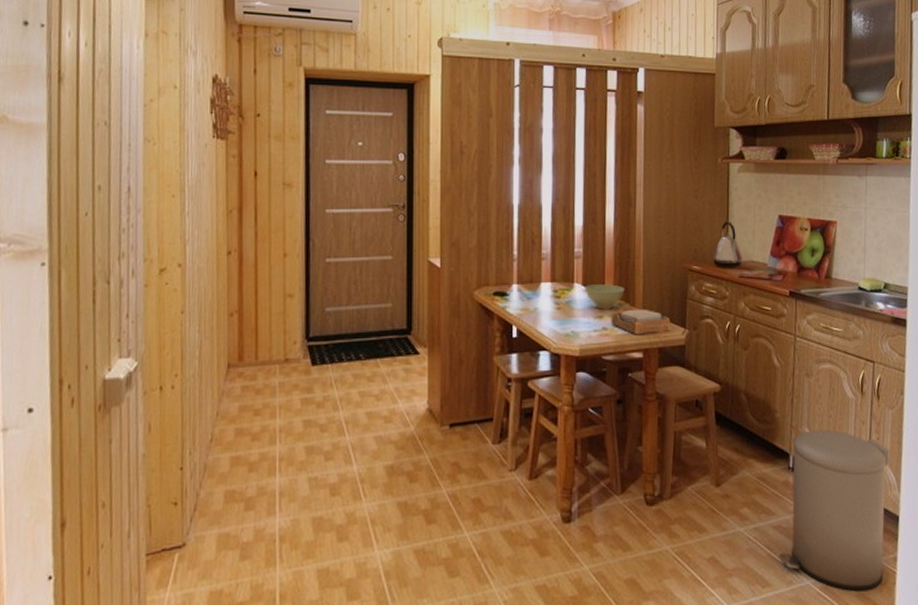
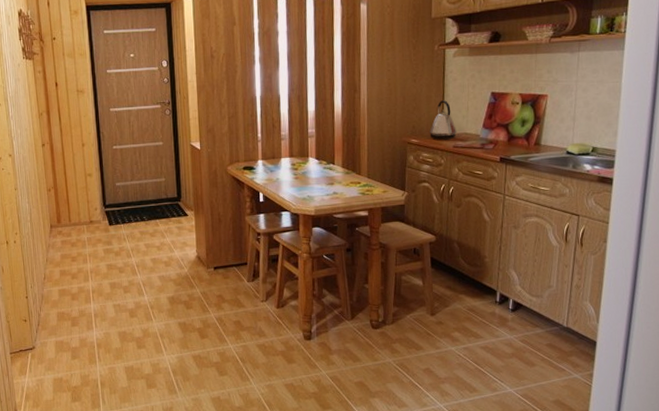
bowl: present [584,284,625,310] -> none [317,157,352,178]
napkin holder: present [611,308,670,335] -> none [340,176,391,198]
pedal bin: present [779,429,890,592] -> none [485,271,591,399]

